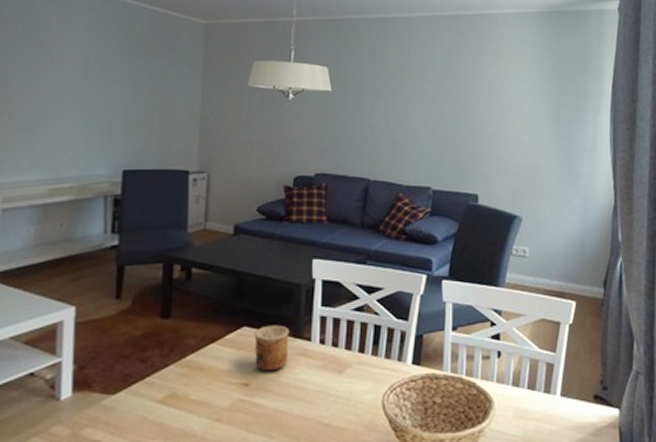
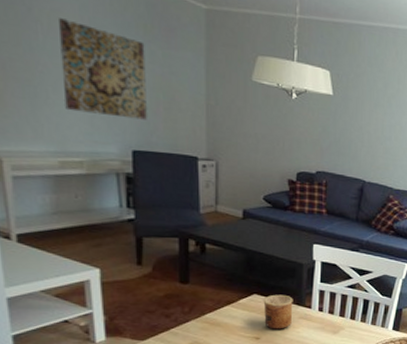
wall art: none [61,50,145,138] -> present [59,18,147,120]

